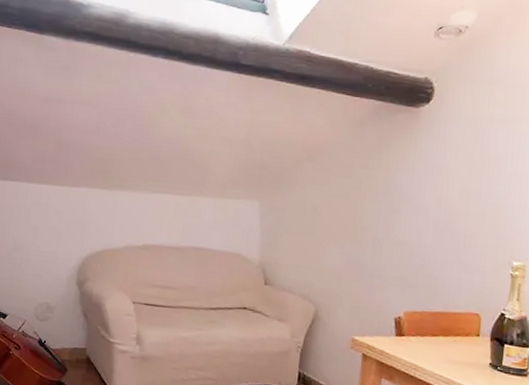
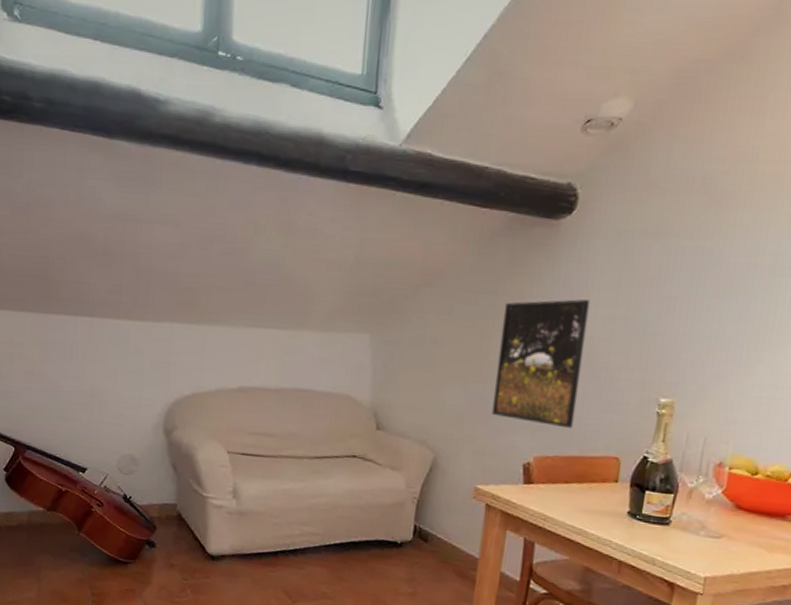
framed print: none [365,174,448,288] -> present [491,299,591,429]

